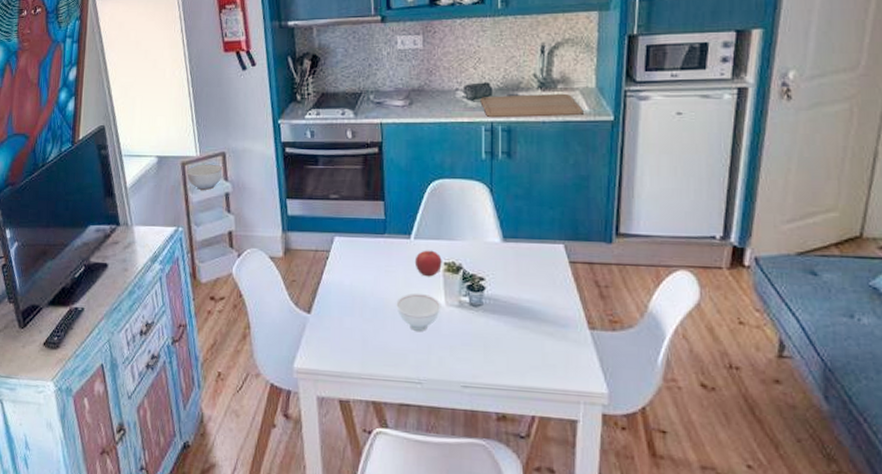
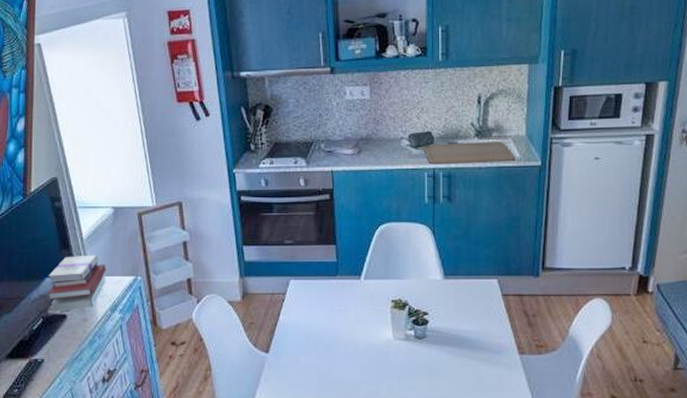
books: none [90,203,148,260] -> present [48,255,106,312]
bowl: present [187,164,222,190] -> none [144,213,179,239]
bowl: present [396,292,442,331] -> none [348,329,390,364]
fruit: present [414,250,442,277] -> none [365,289,390,314]

